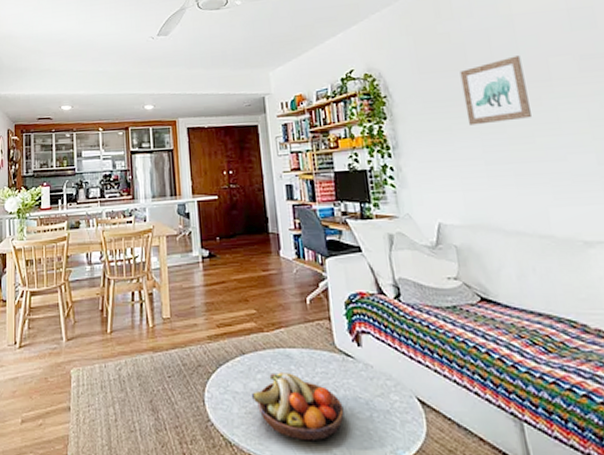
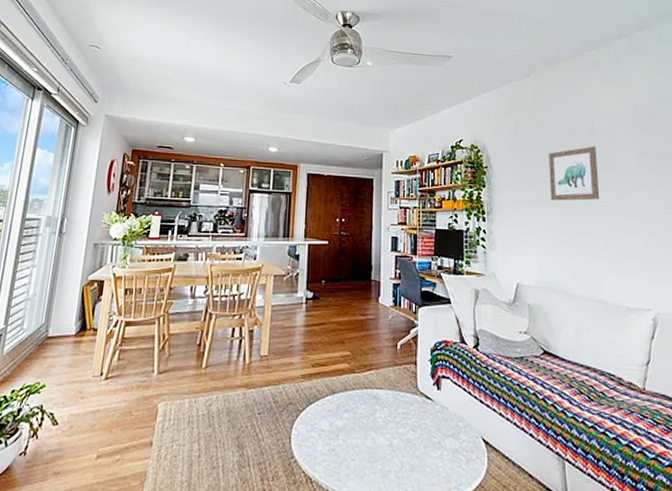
fruit bowl: present [251,372,345,441] -> none [336,412,418,478]

